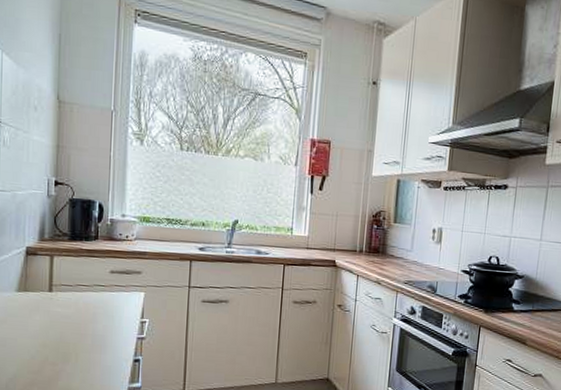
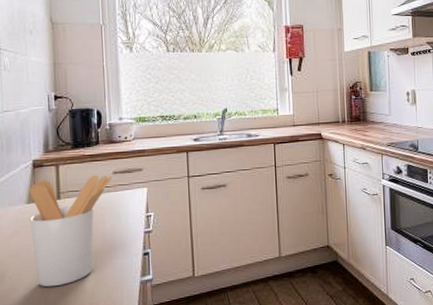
utensil holder: none [18,269,109,381] -> present [29,175,112,287]

